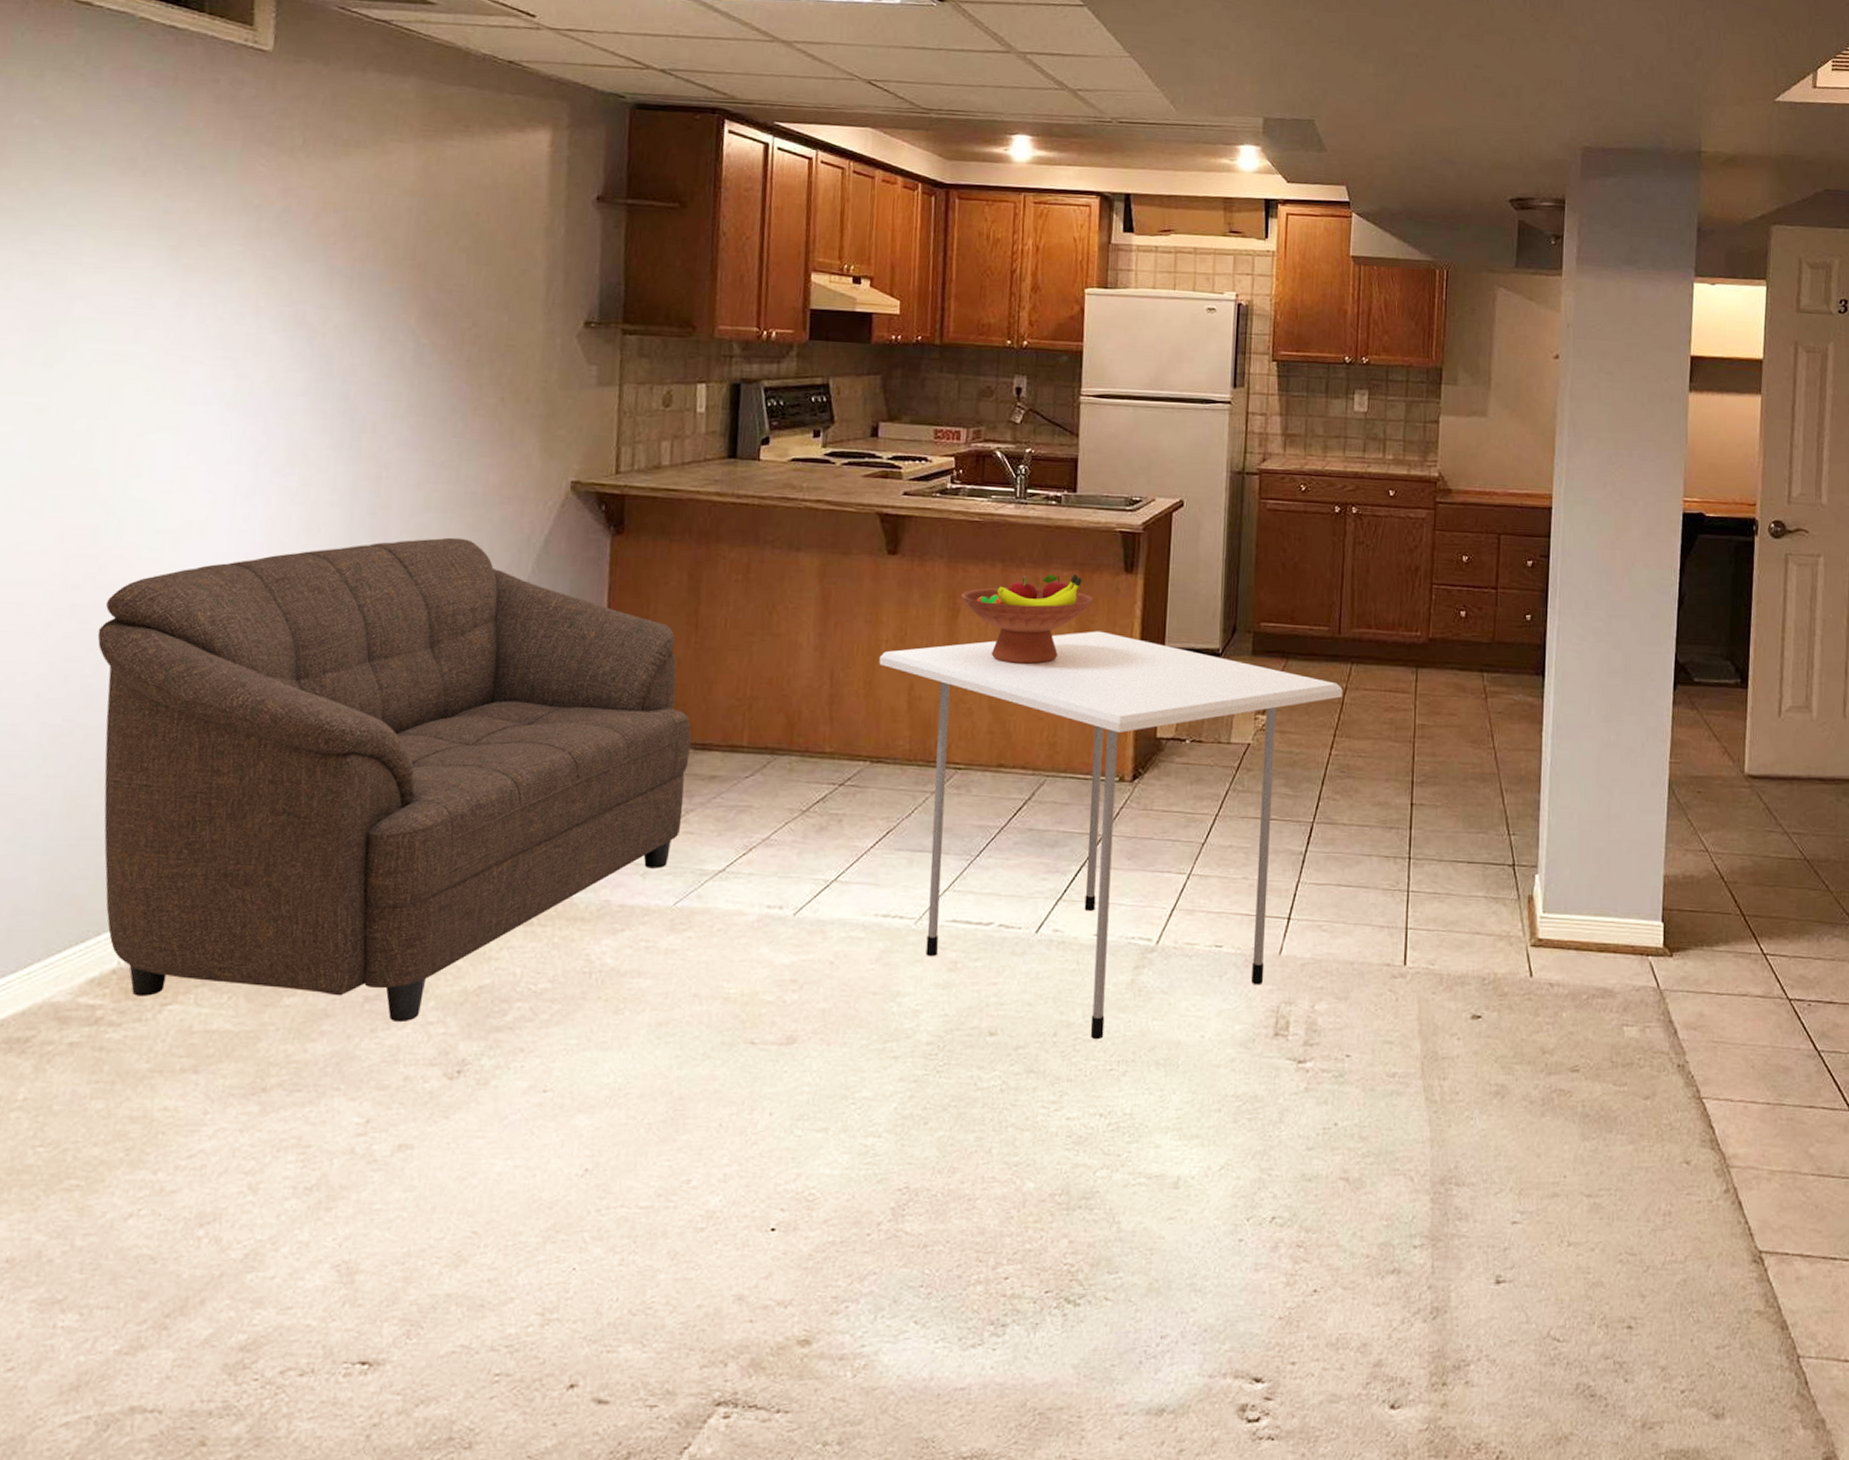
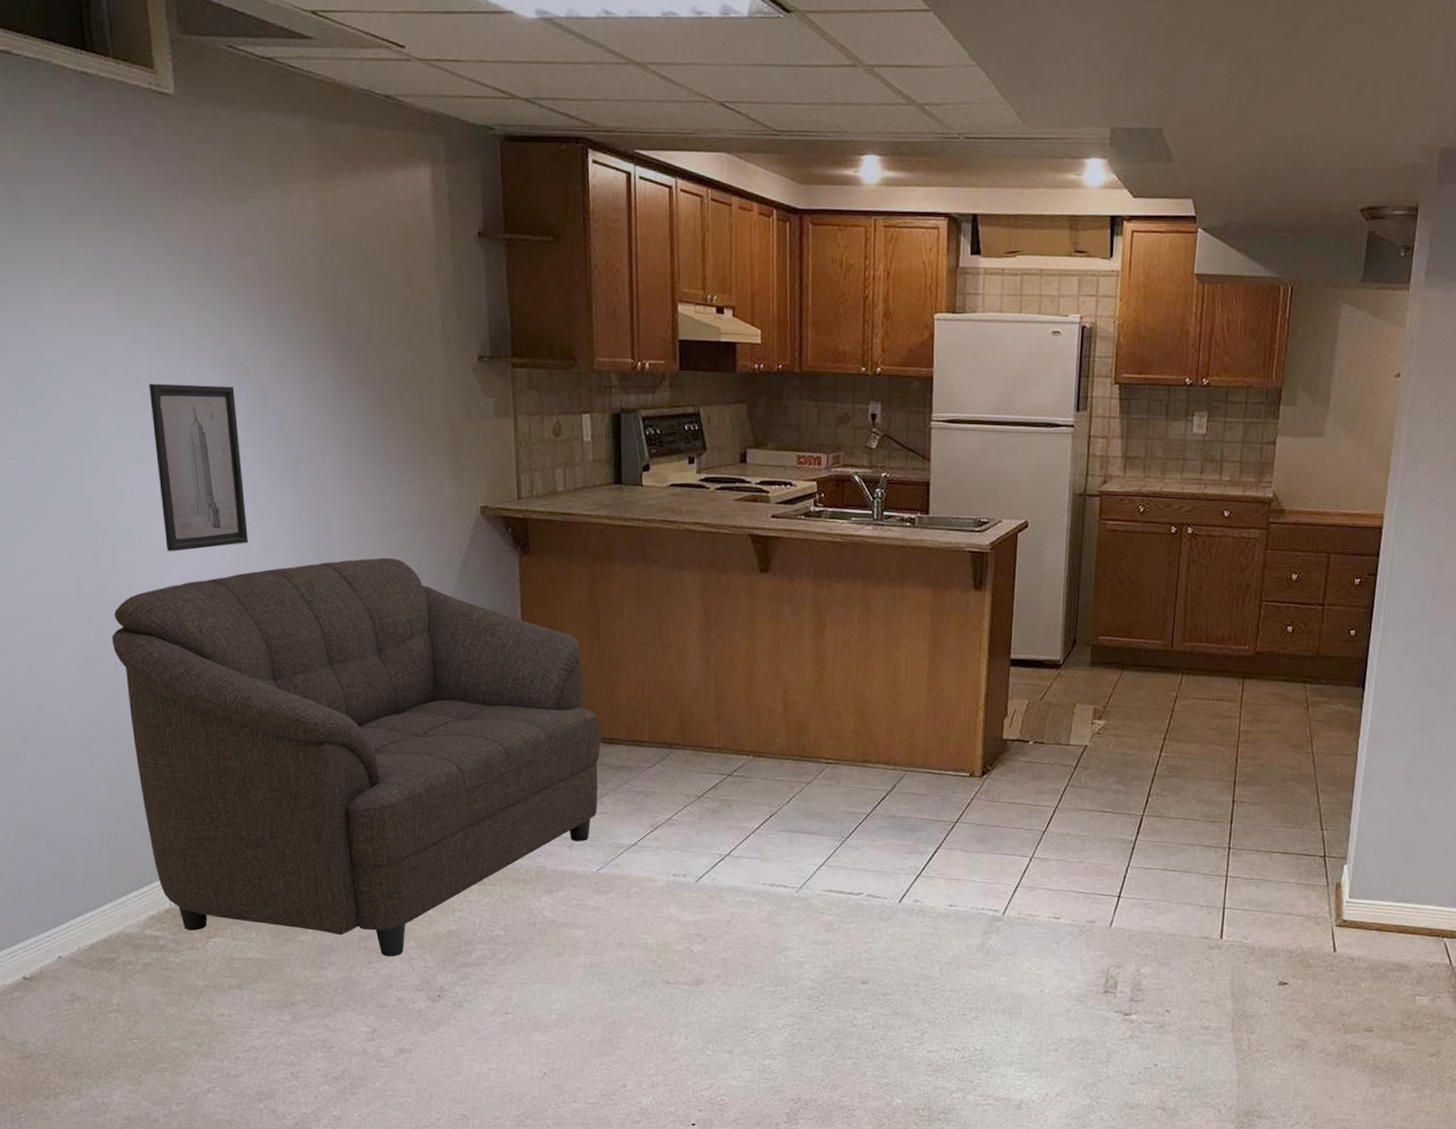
wall art: none [185,344,296,531] -> present [149,383,249,552]
dining table: present [879,631,1343,1040] -> none [757,643,1173,991]
fruit bowl: present [962,574,1093,664] -> none [827,590,945,672]

